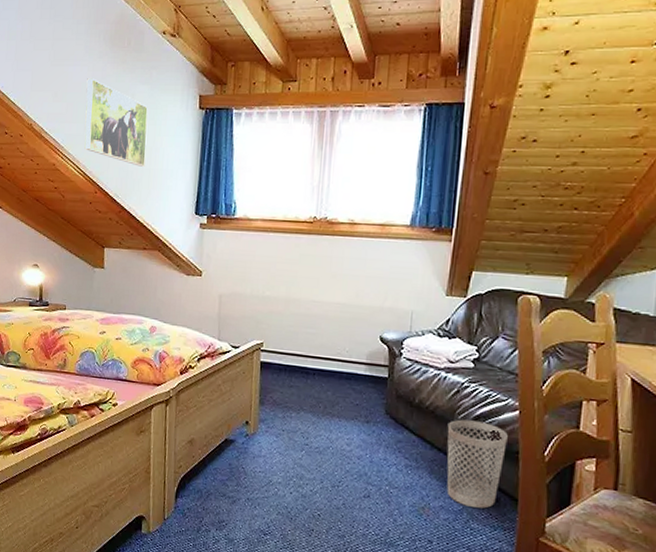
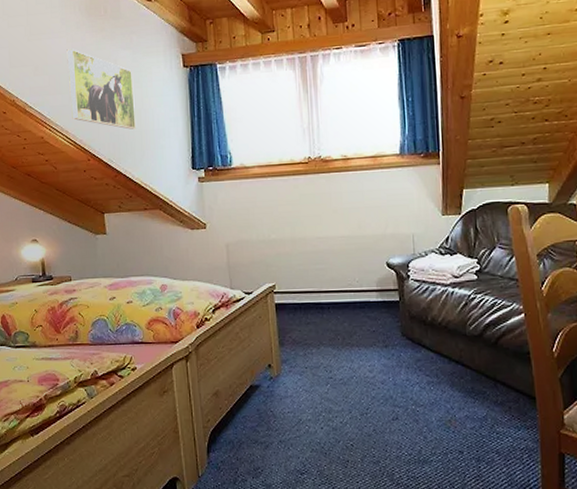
wastebasket: present [446,419,508,509] -> none [461,329,518,412]

